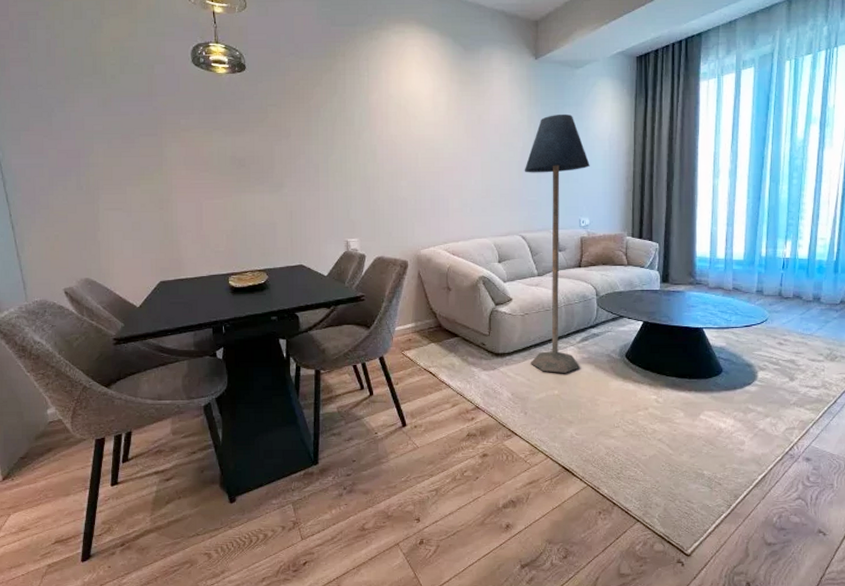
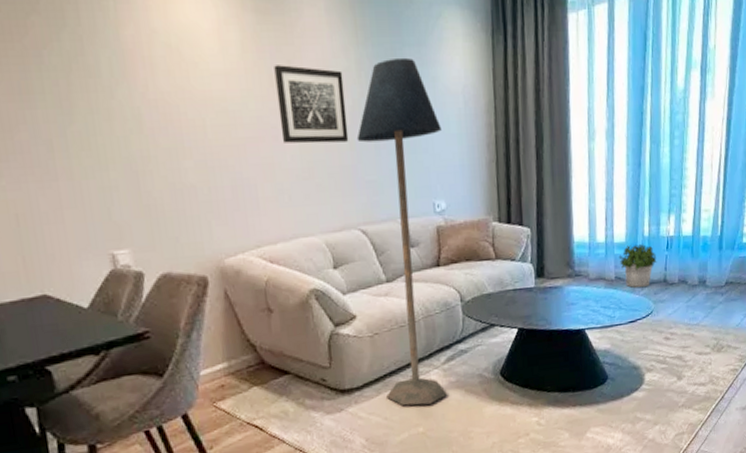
wall art: none [469,118,518,173] -> present [274,65,349,144]
potted plant: none [737,263,773,299] -> present [618,244,657,288]

